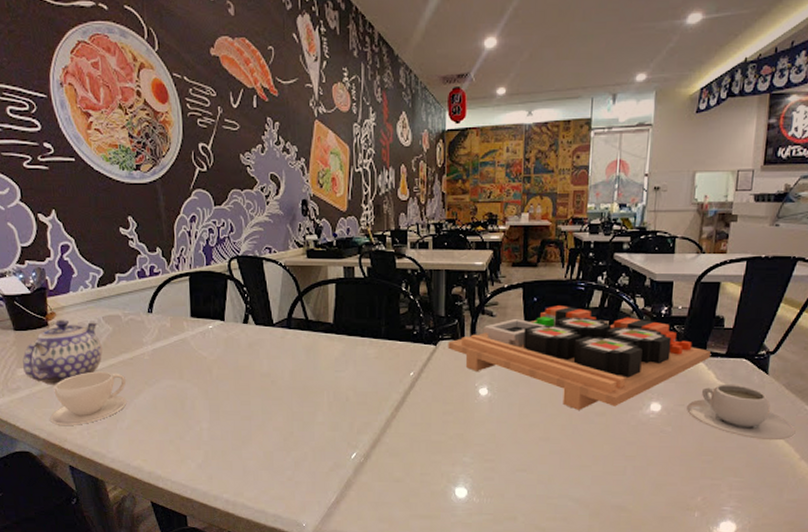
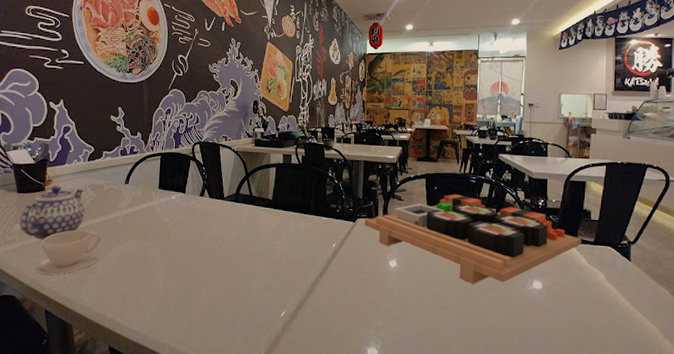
teacup: present [687,384,796,441] -> none [564,267,658,321]

